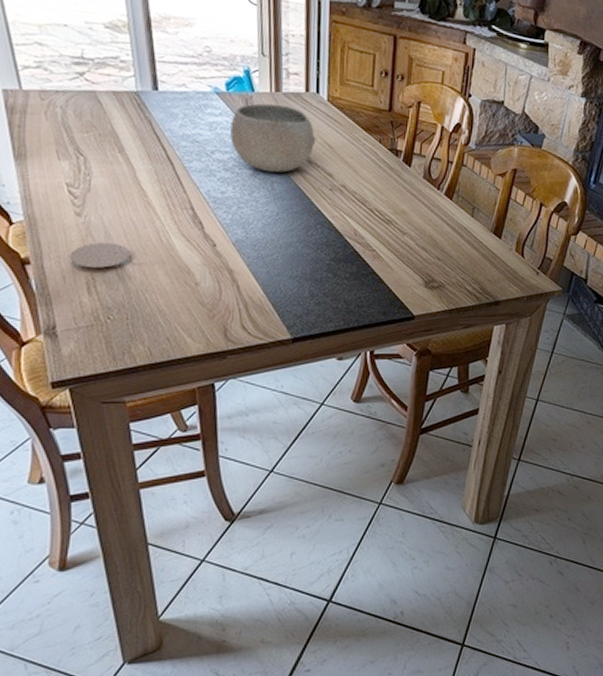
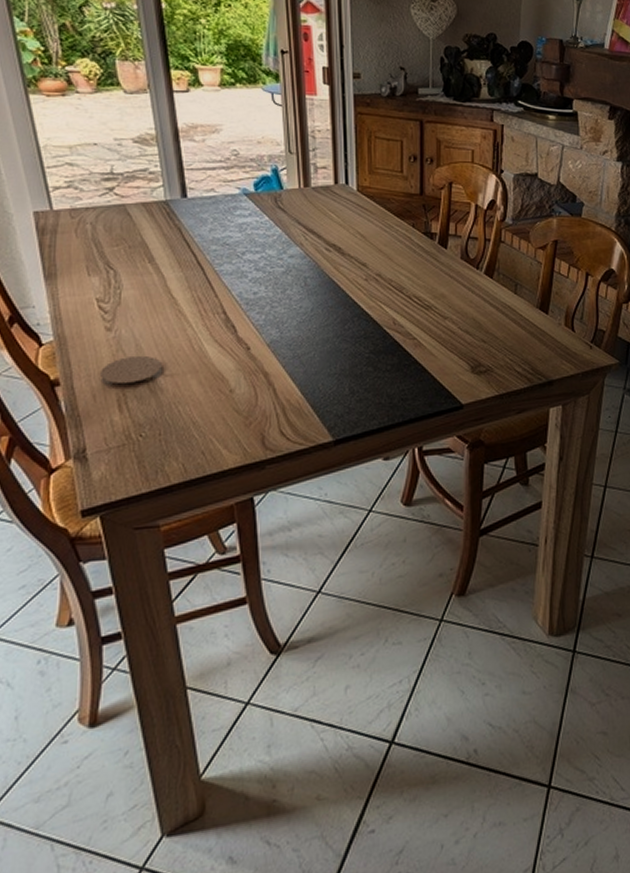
bowl: present [230,103,316,173] -> none [260,199,348,268]

